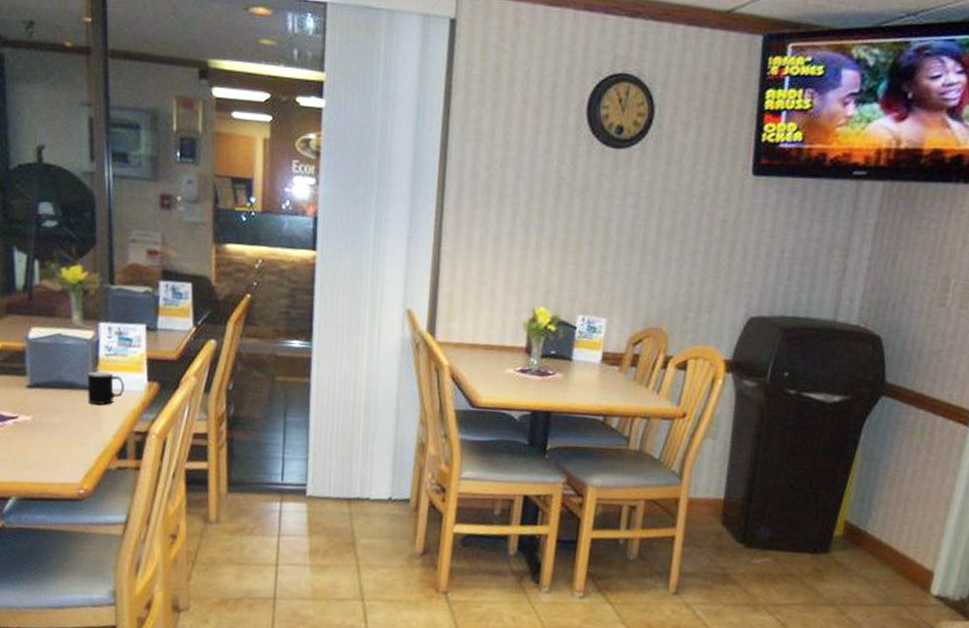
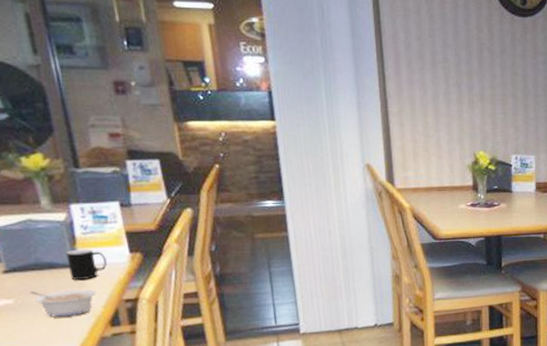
legume: none [48,410,109,442] -> present [30,289,96,317]

